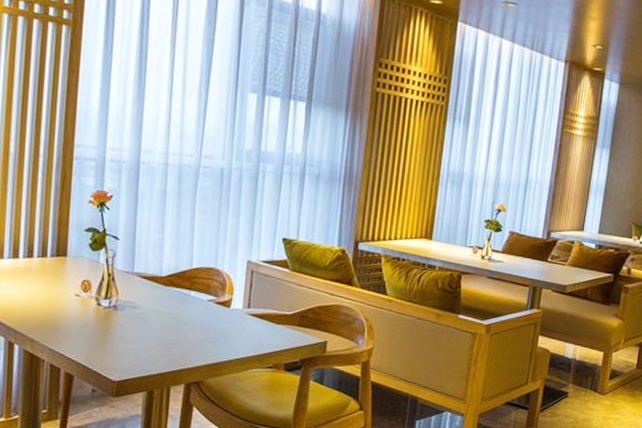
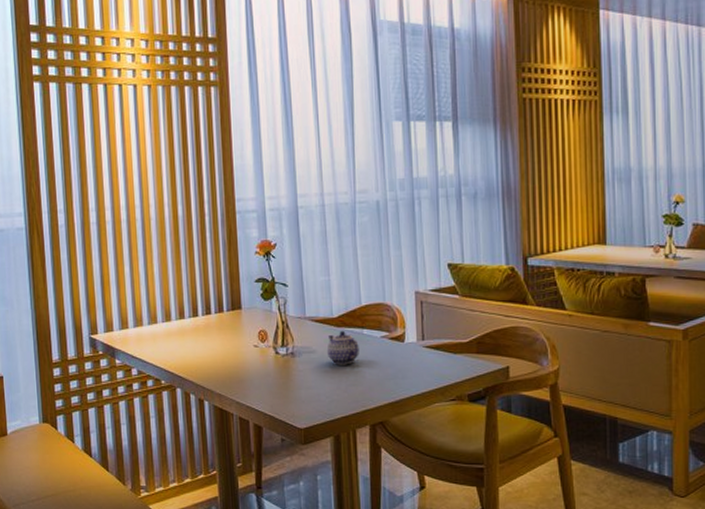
teapot: none [151,290,185,324] -> present [326,331,359,365]

